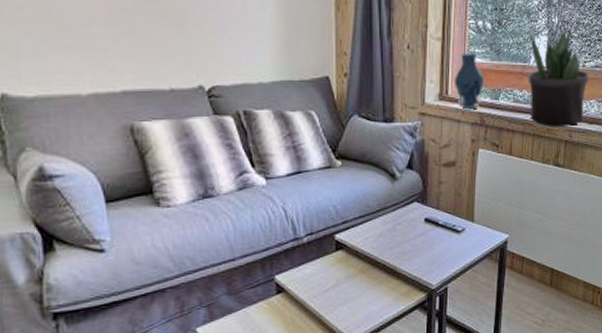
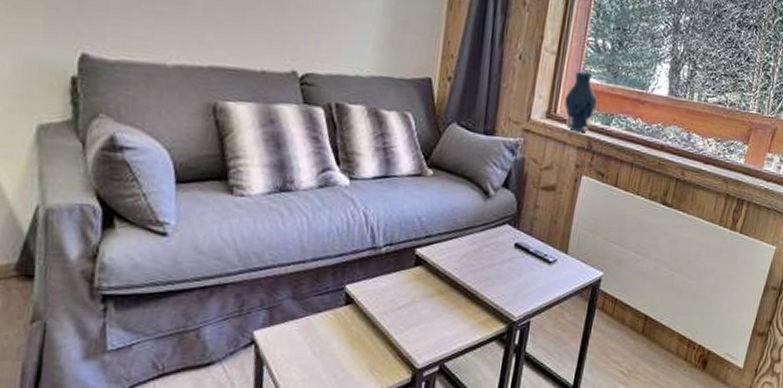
planter: present [528,30,589,127] -> none [641,59,711,164]

